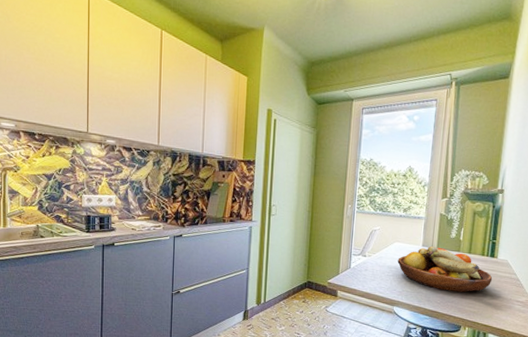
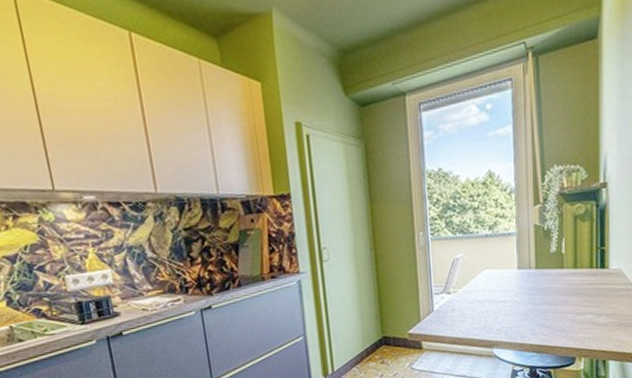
fruit bowl: present [397,245,493,293] -> none [490,266,606,319]

